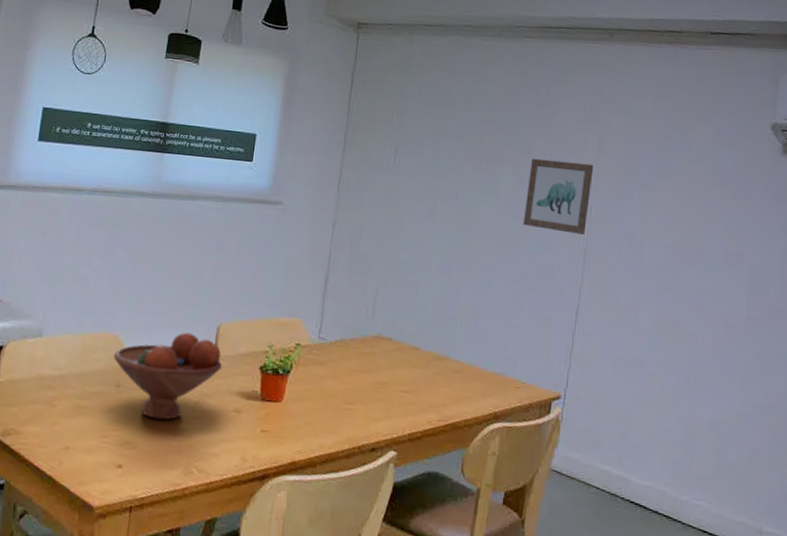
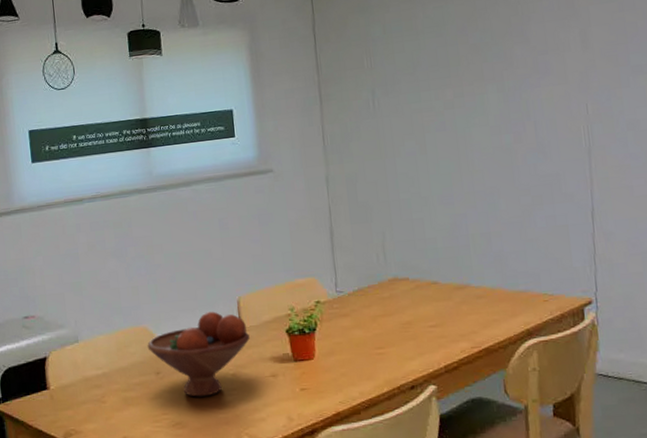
wall art: present [522,158,594,235] -> none [513,61,585,140]

